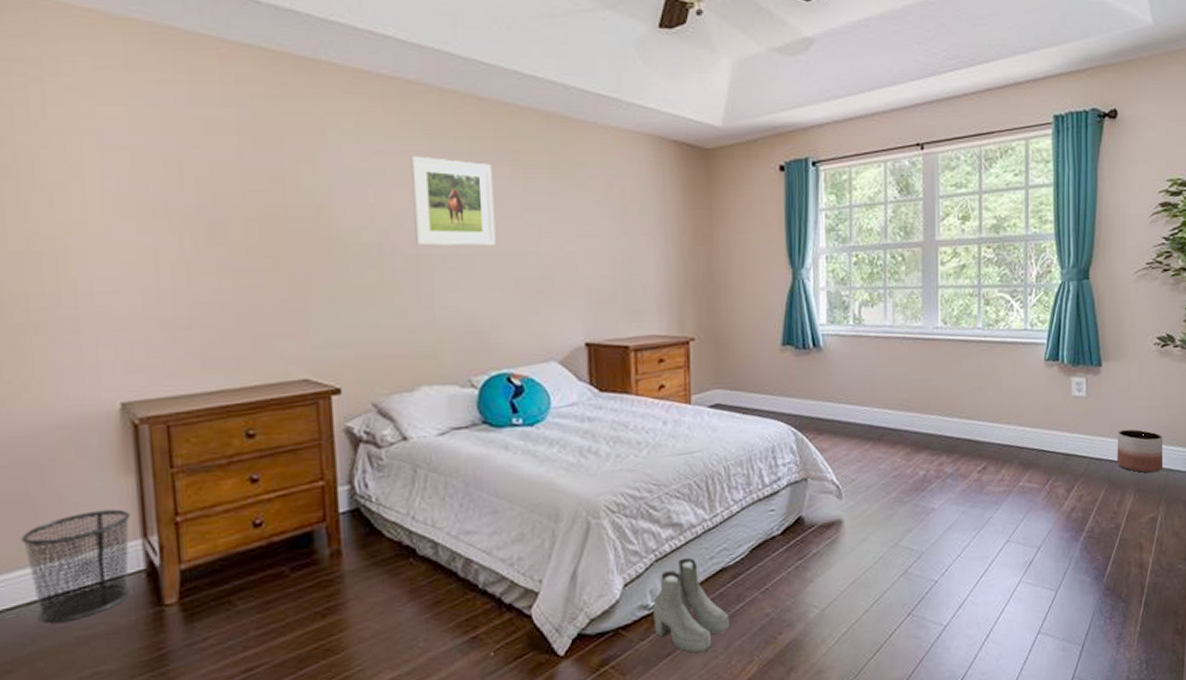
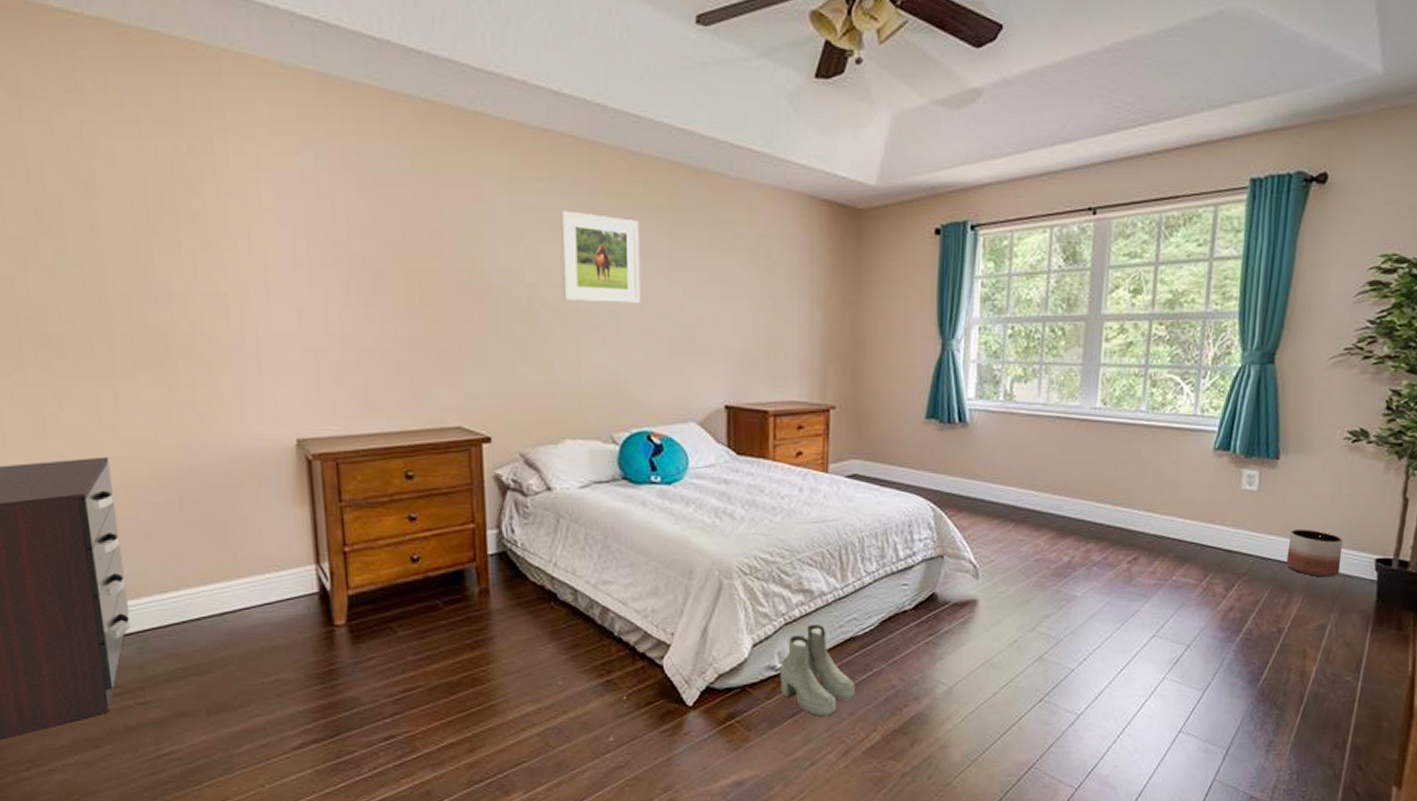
waste bin: present [21,509,131,623] -> none [214,536,306,632]

